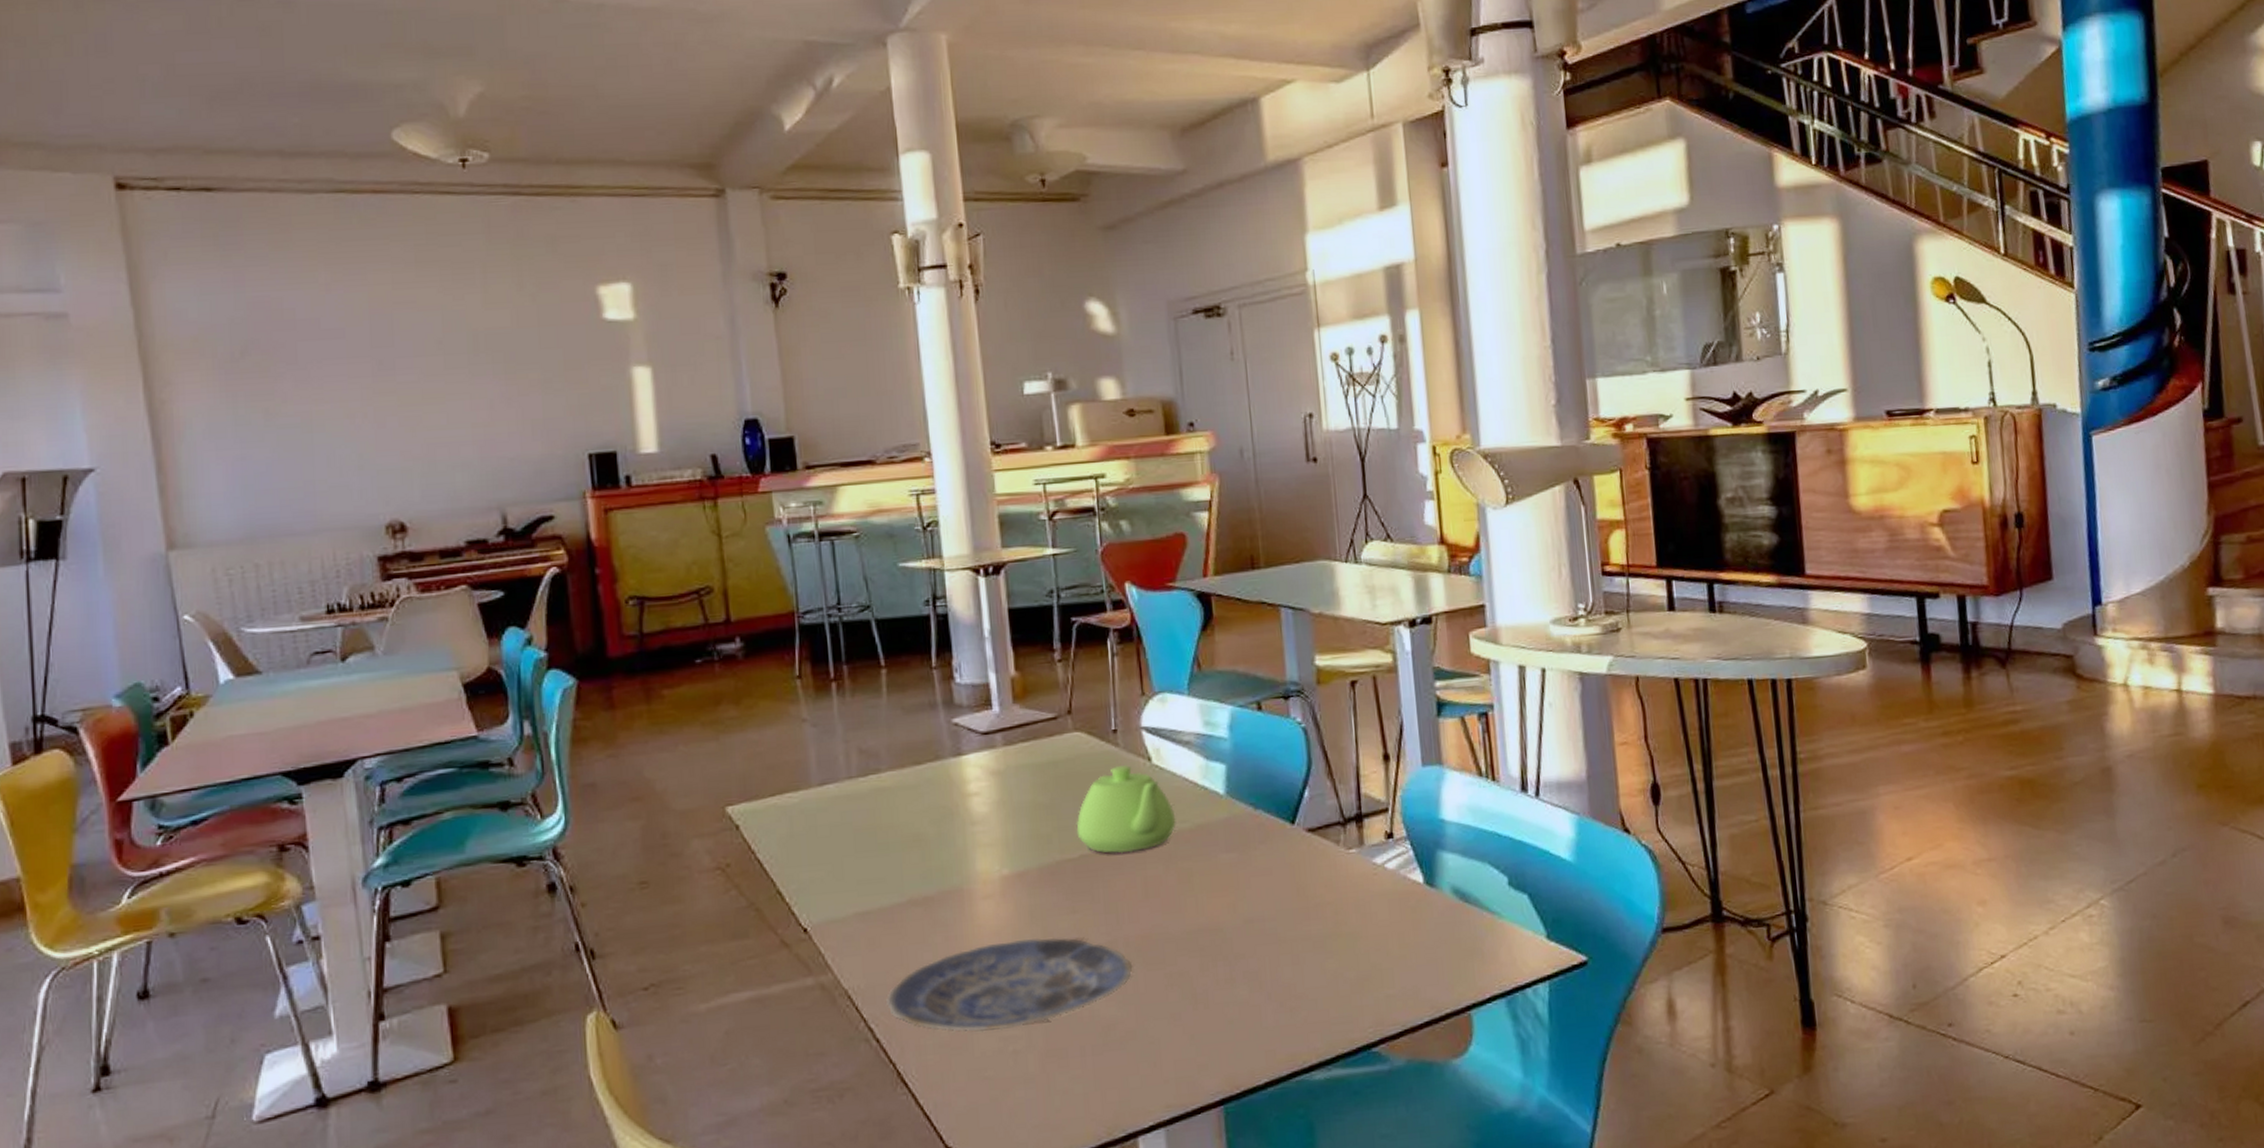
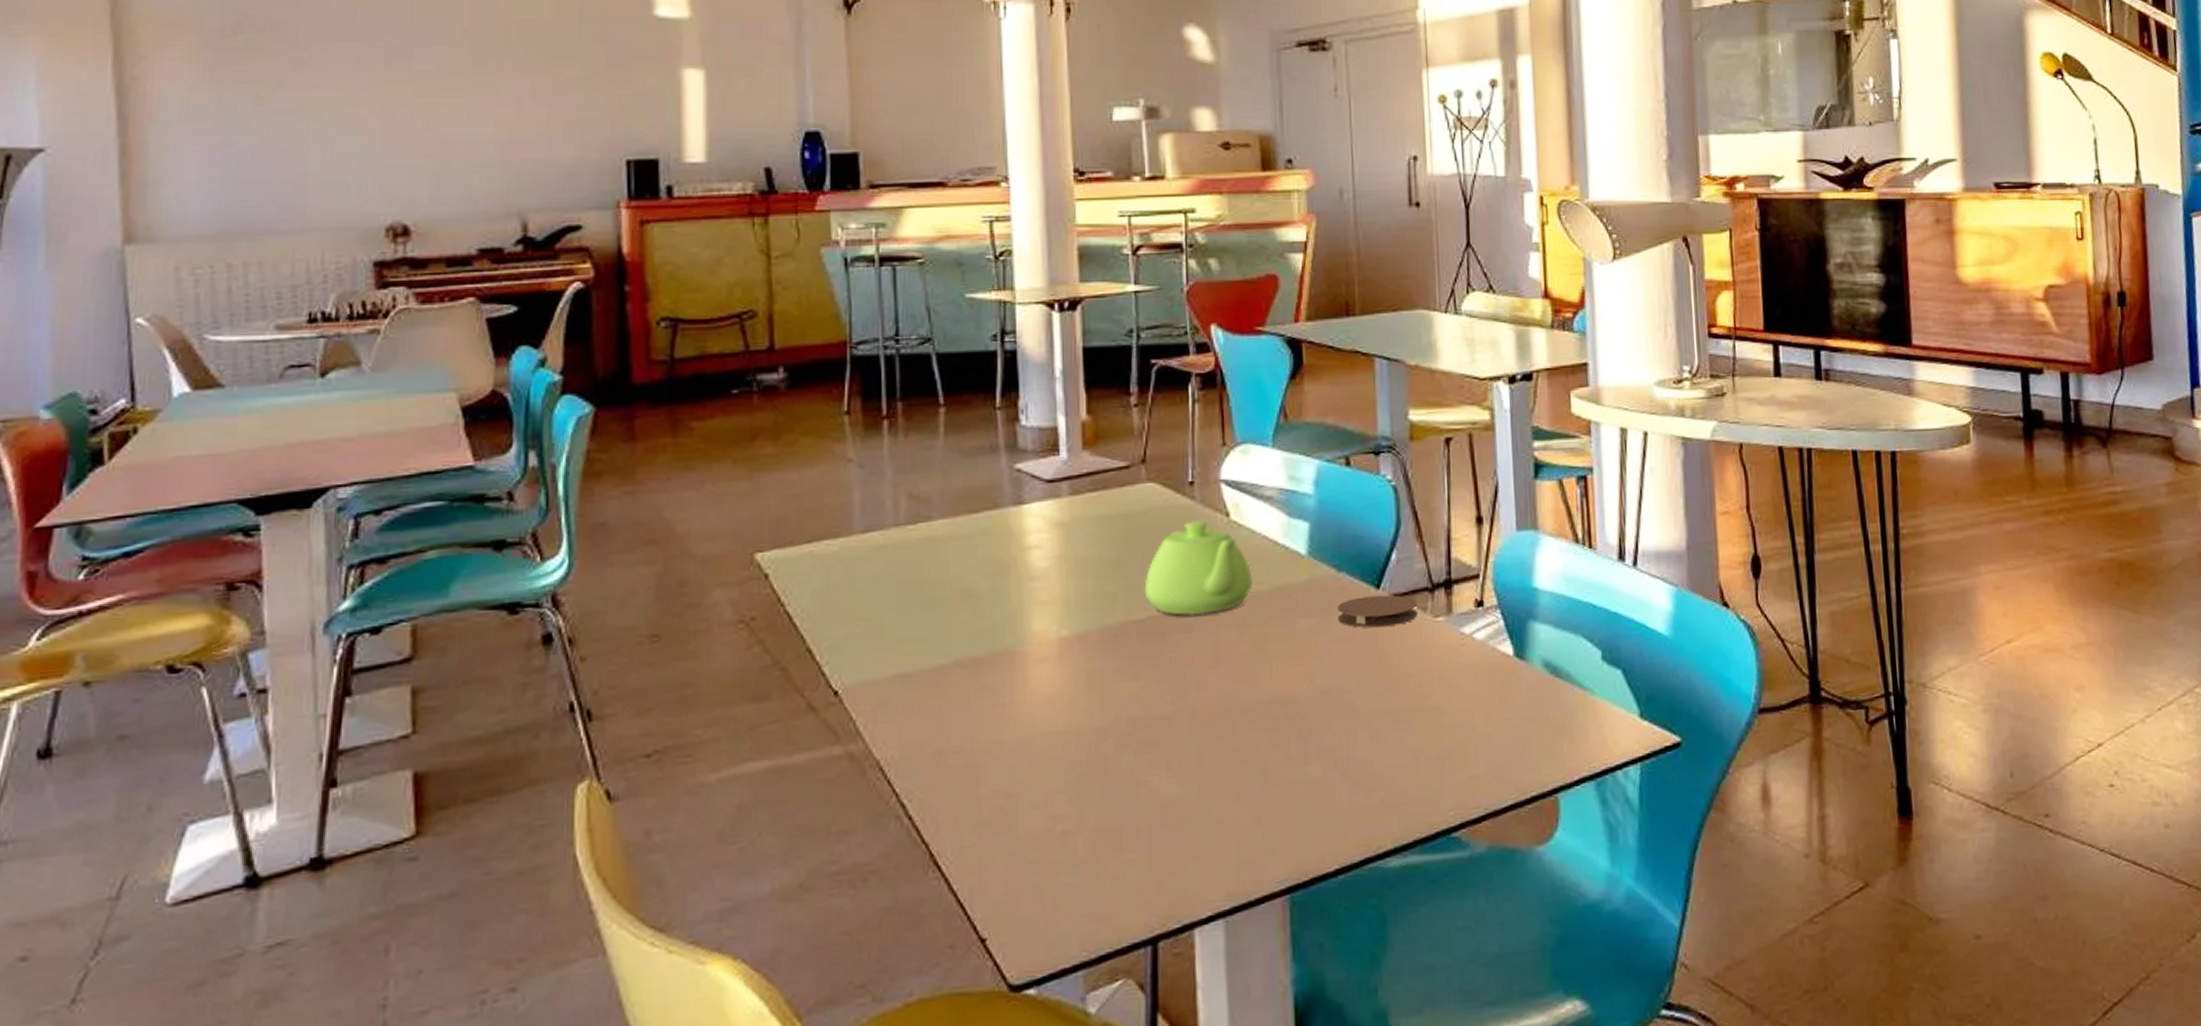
plate: present [886,937,1133,1032] -> none [923,706,1198,810]
coaster: none [1256,829,1331,861] -> present [1337,595,1417,629]

